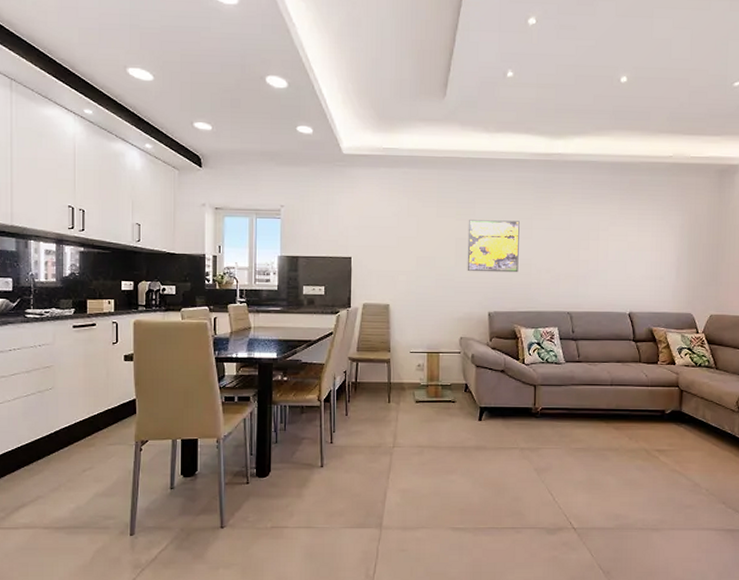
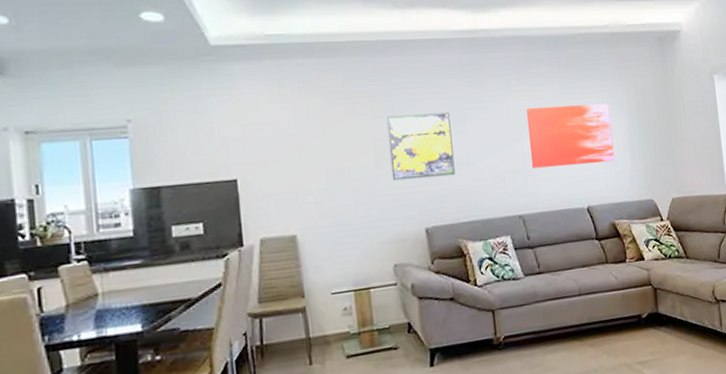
wall art: none [584,224,662,277] -> present [527,103,615,168]

